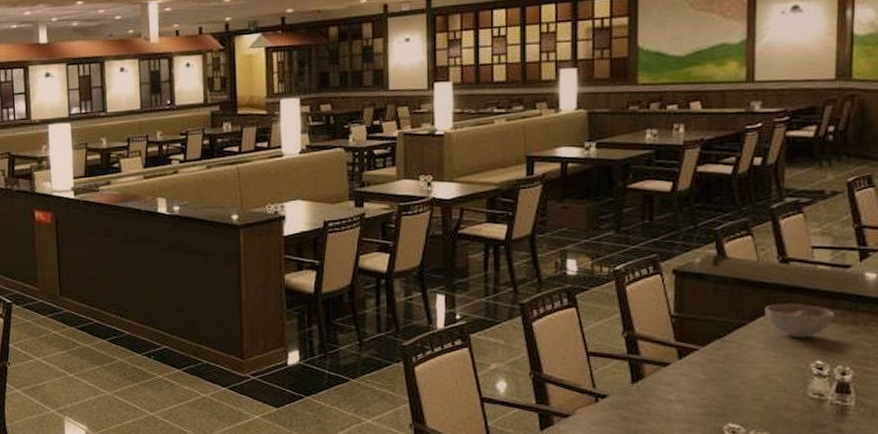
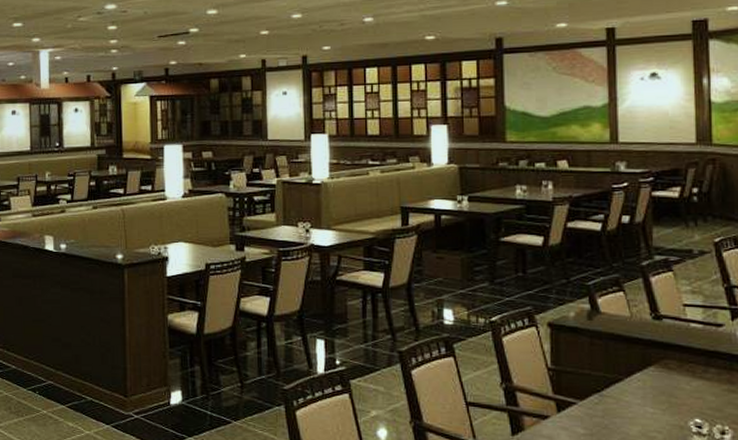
bowl: present [765,304,834,338] -> none [641,360,710,396]

